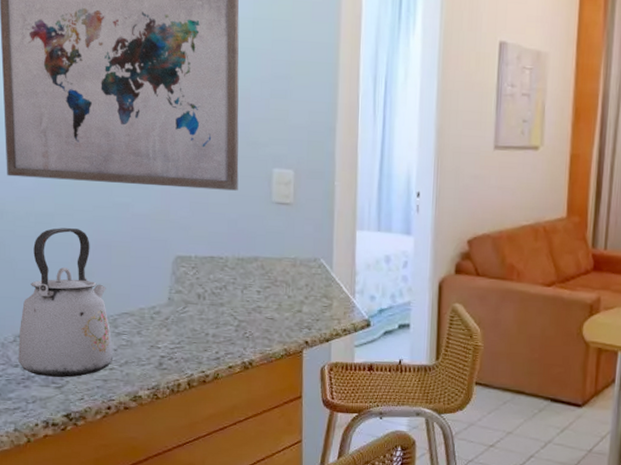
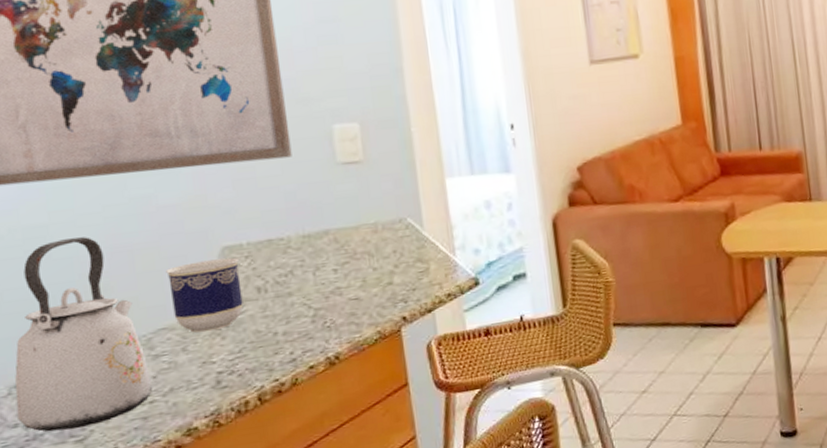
cup: none [133,264,187,323] -> present [166,257,243,333]

